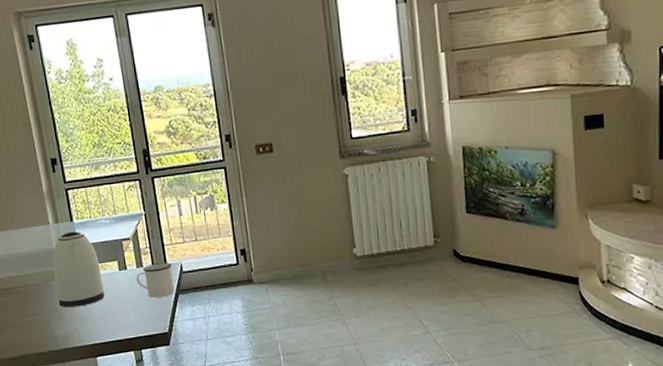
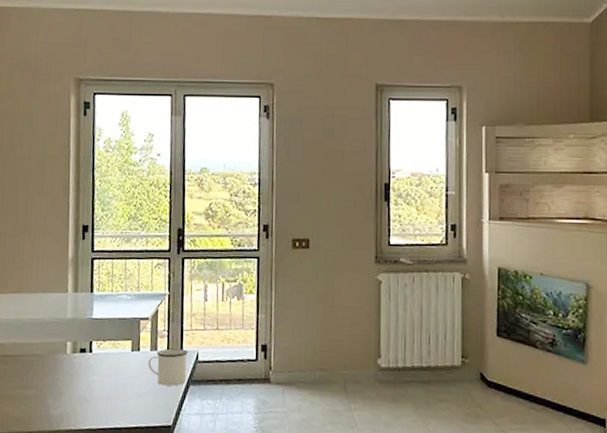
kettle: present [52,231,105,308] -> none [60,303,112,386]

